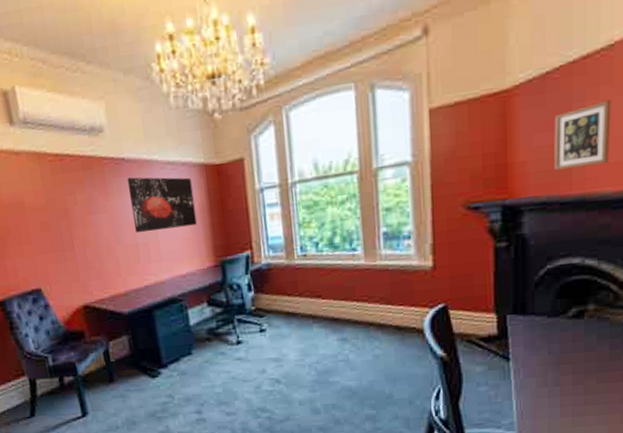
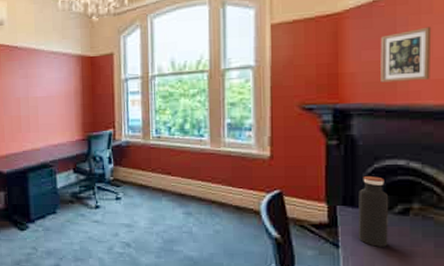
wall art: present [127,177,197,234] -> none [17,62,70,107]
water bottle: none [529,278,563,356] -> present [358,176,389,247]

